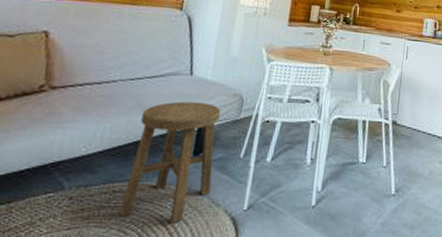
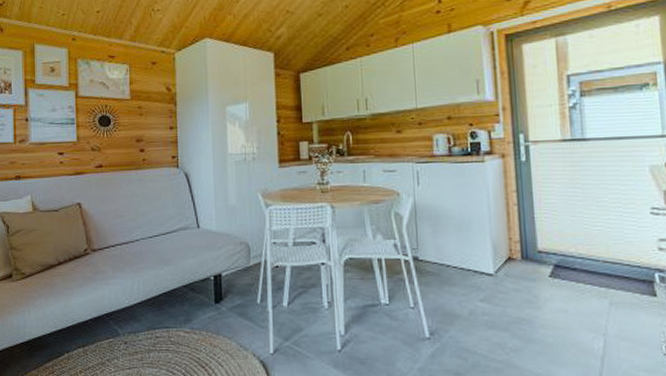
stool: present [119,101,222,223] -> none [164,253,236,365]

